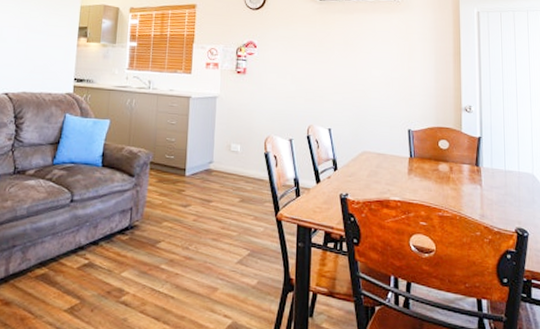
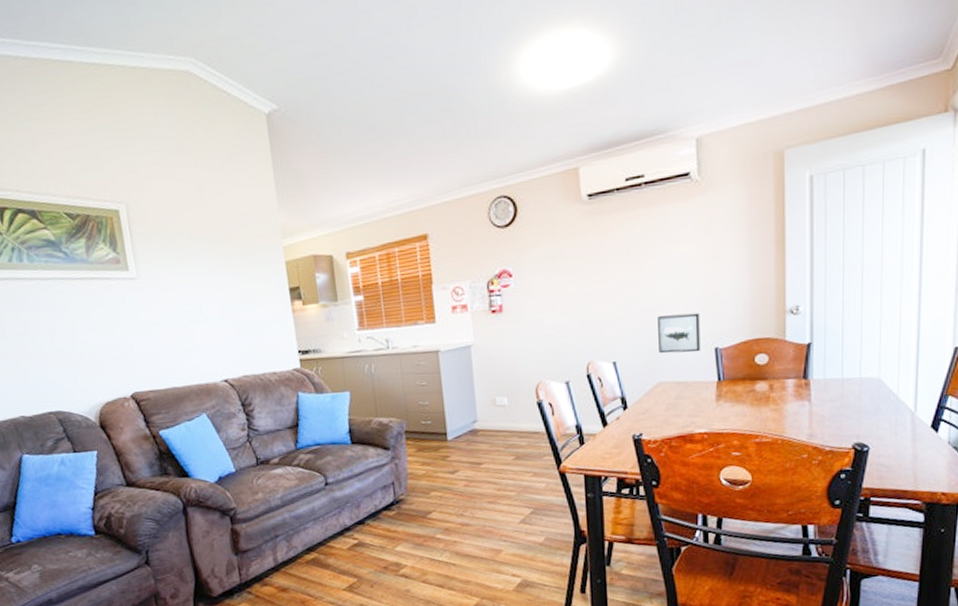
wall art: none [365,97,397,131] -> present [658,312,700,354]

